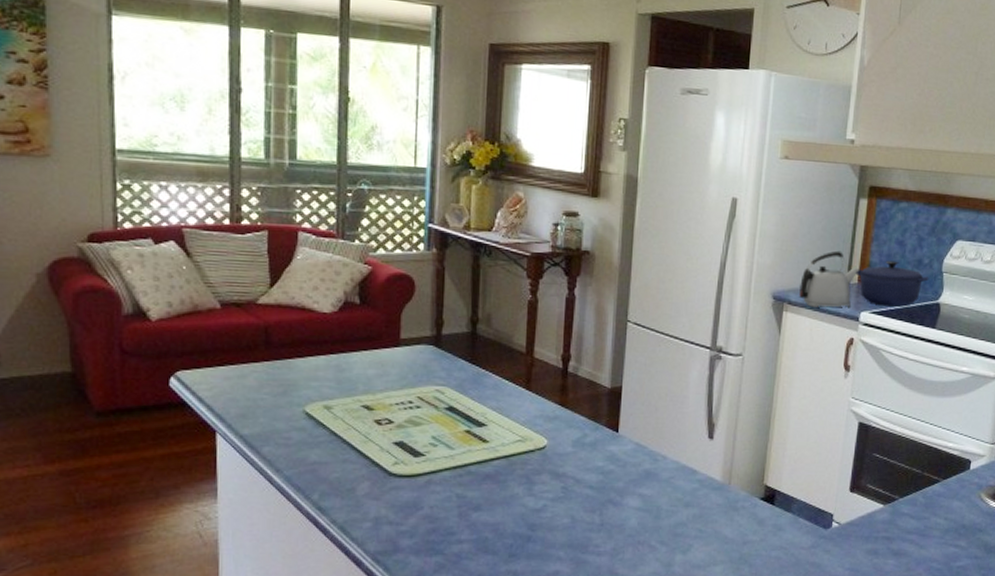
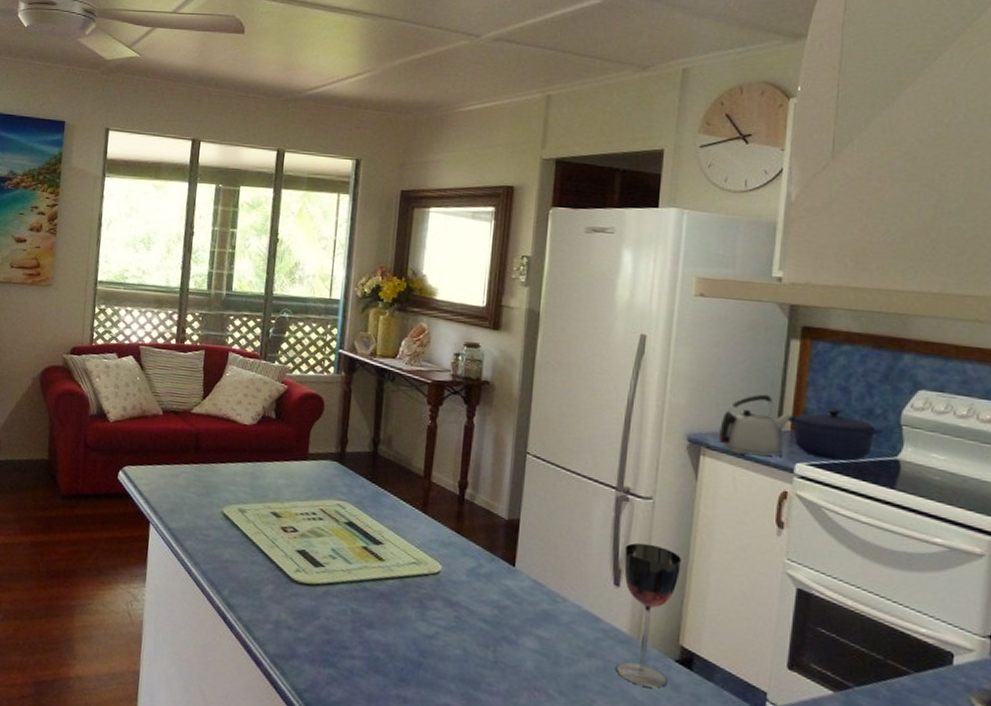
wineglass: none [710,397,766,525] -> present [616,542,681,688]

